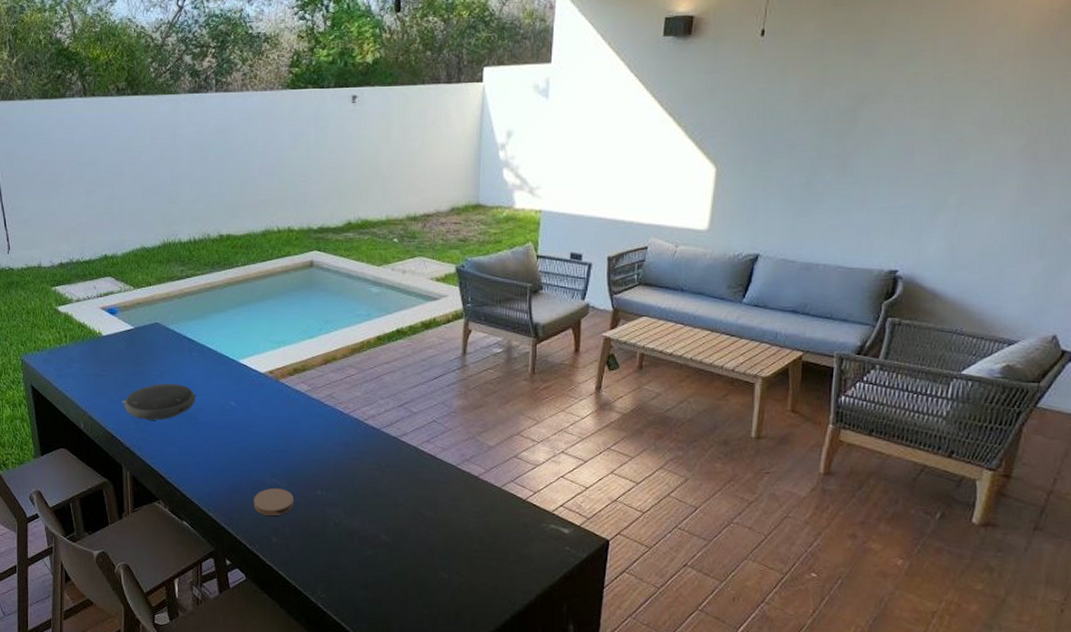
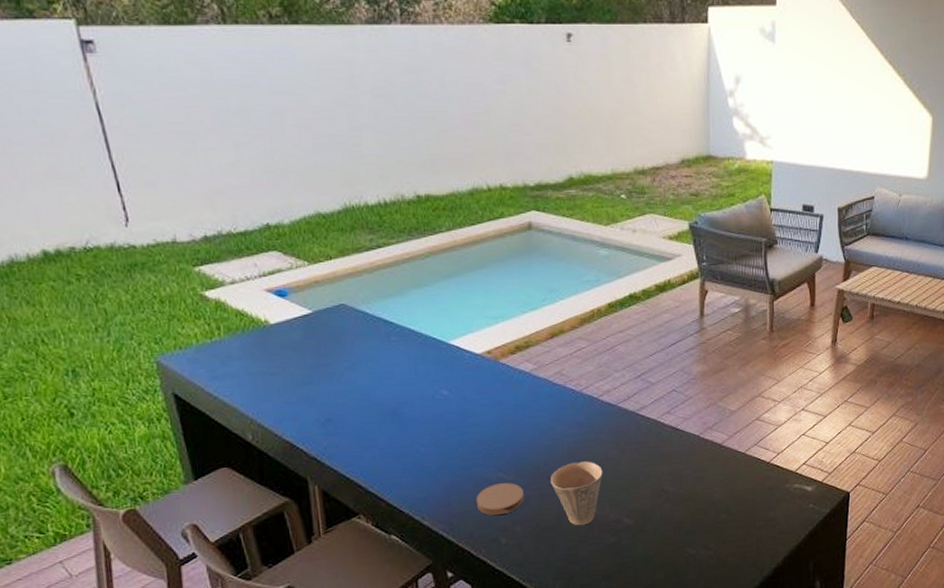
speaker: present [122,384,196,420] -> none [302,375,398,422]
cup: none [318,477,365,536] -> present [551,461,603,526]

